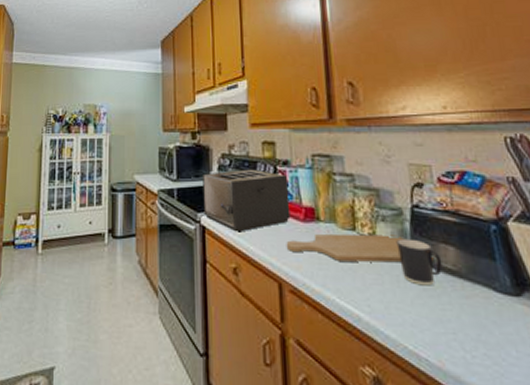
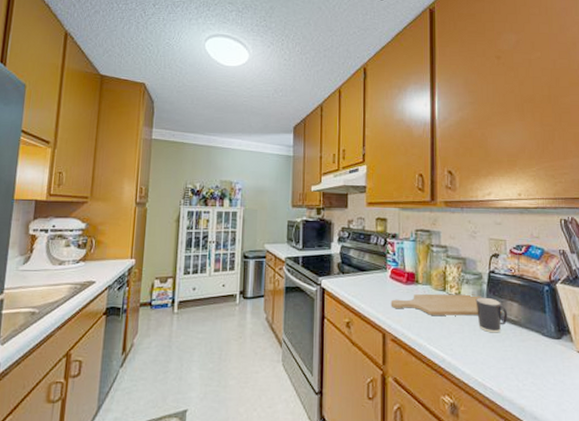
toaster: present [203,169,291,232] -> none [324,240,396,293]

